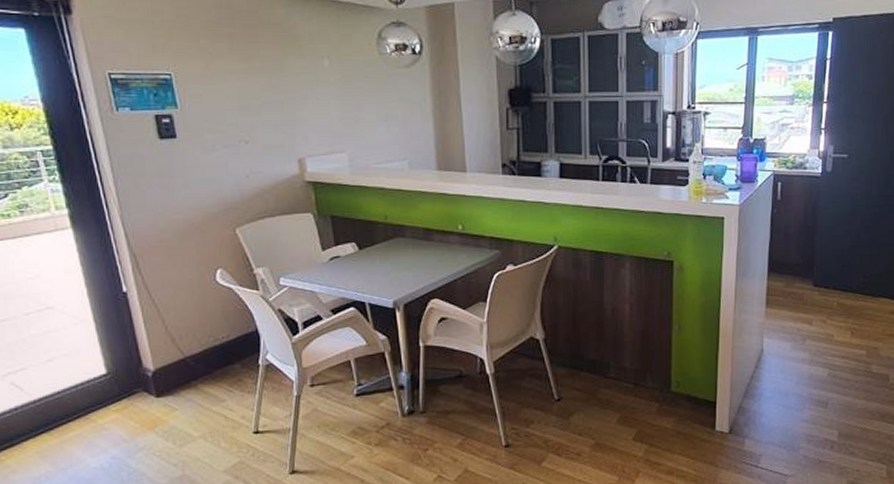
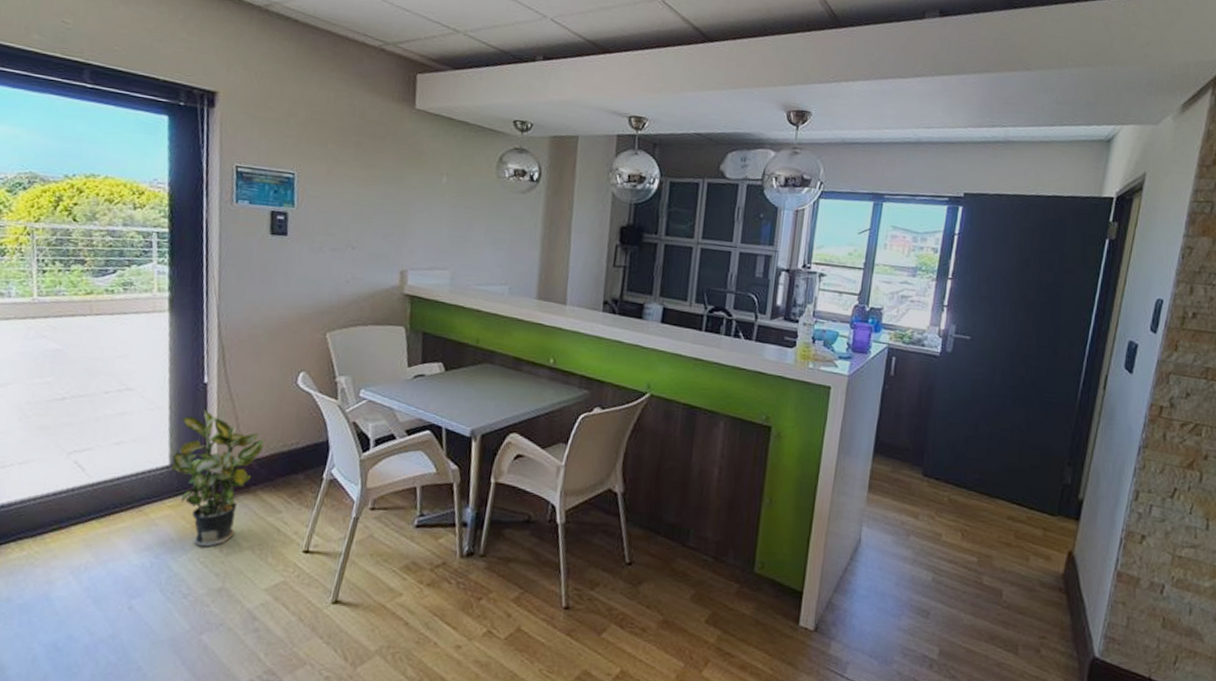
potted plant: none [108,317,196,442] -> present [170,409,265,547]

